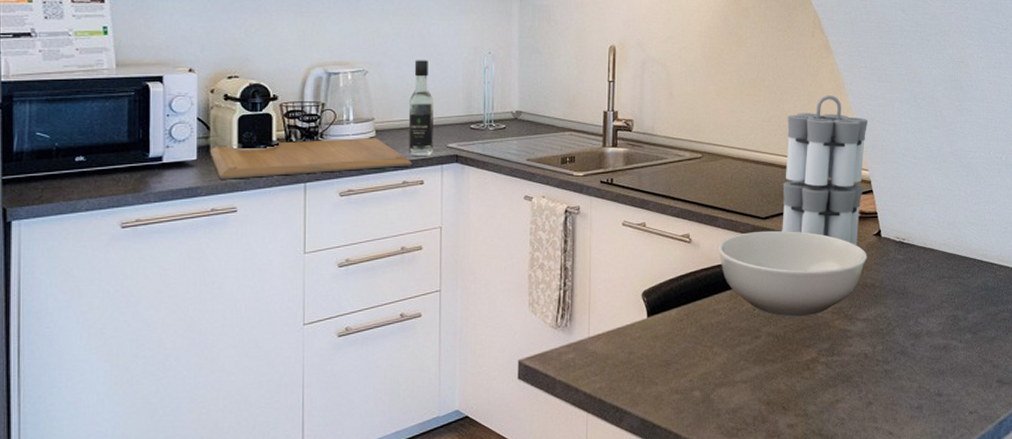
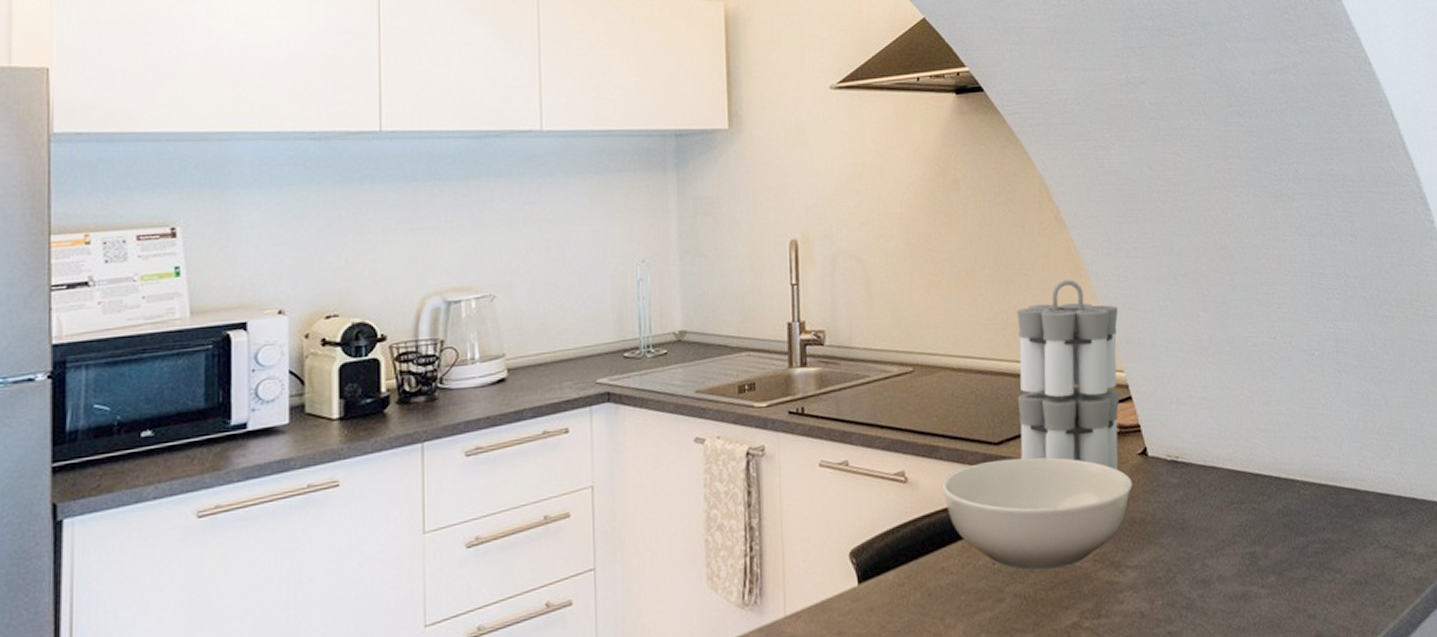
chopping board: present [210,137,413,180] -> none [305,377,555,447]
bottle: present [409,60,434,156] -> none [548,276,580,398]

